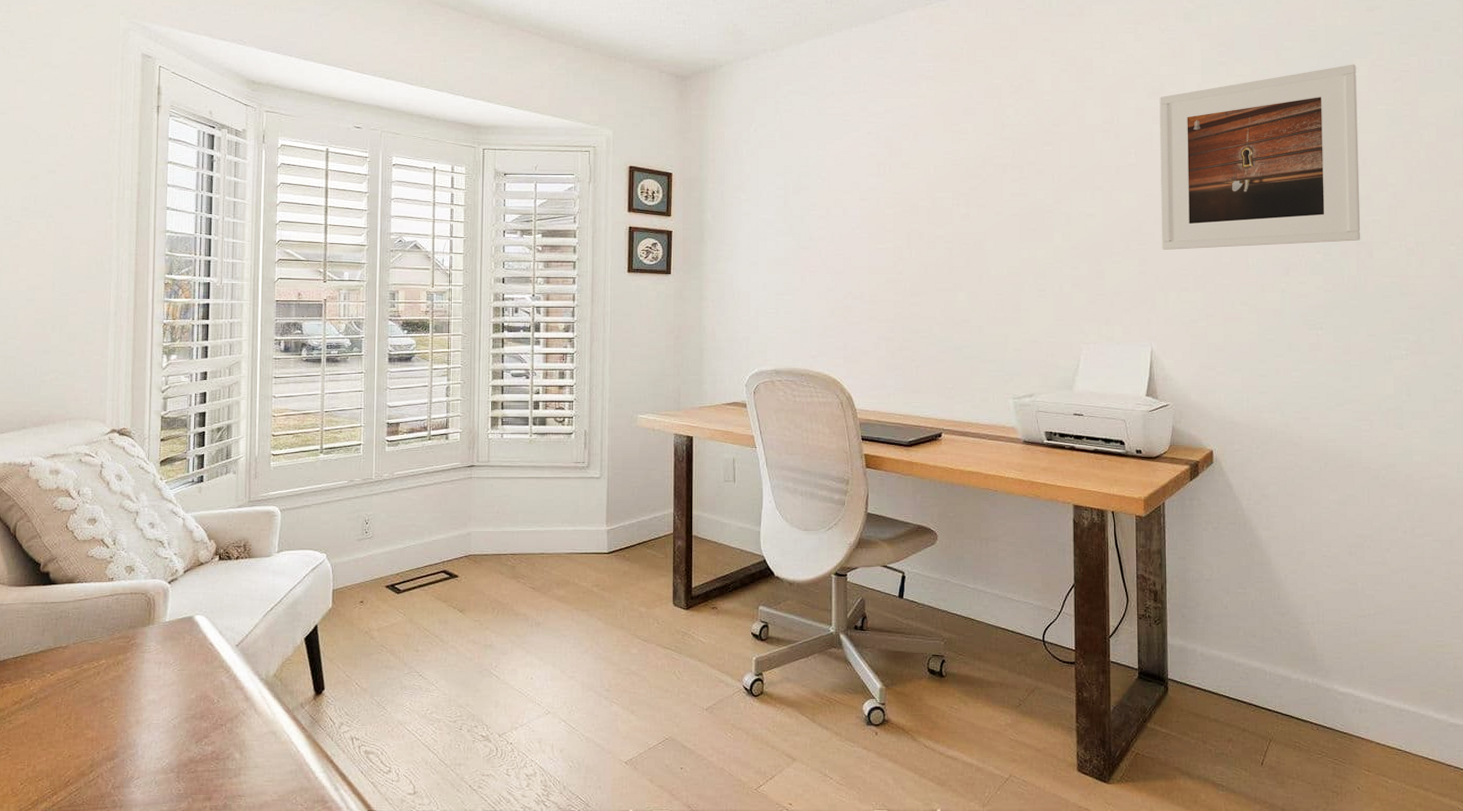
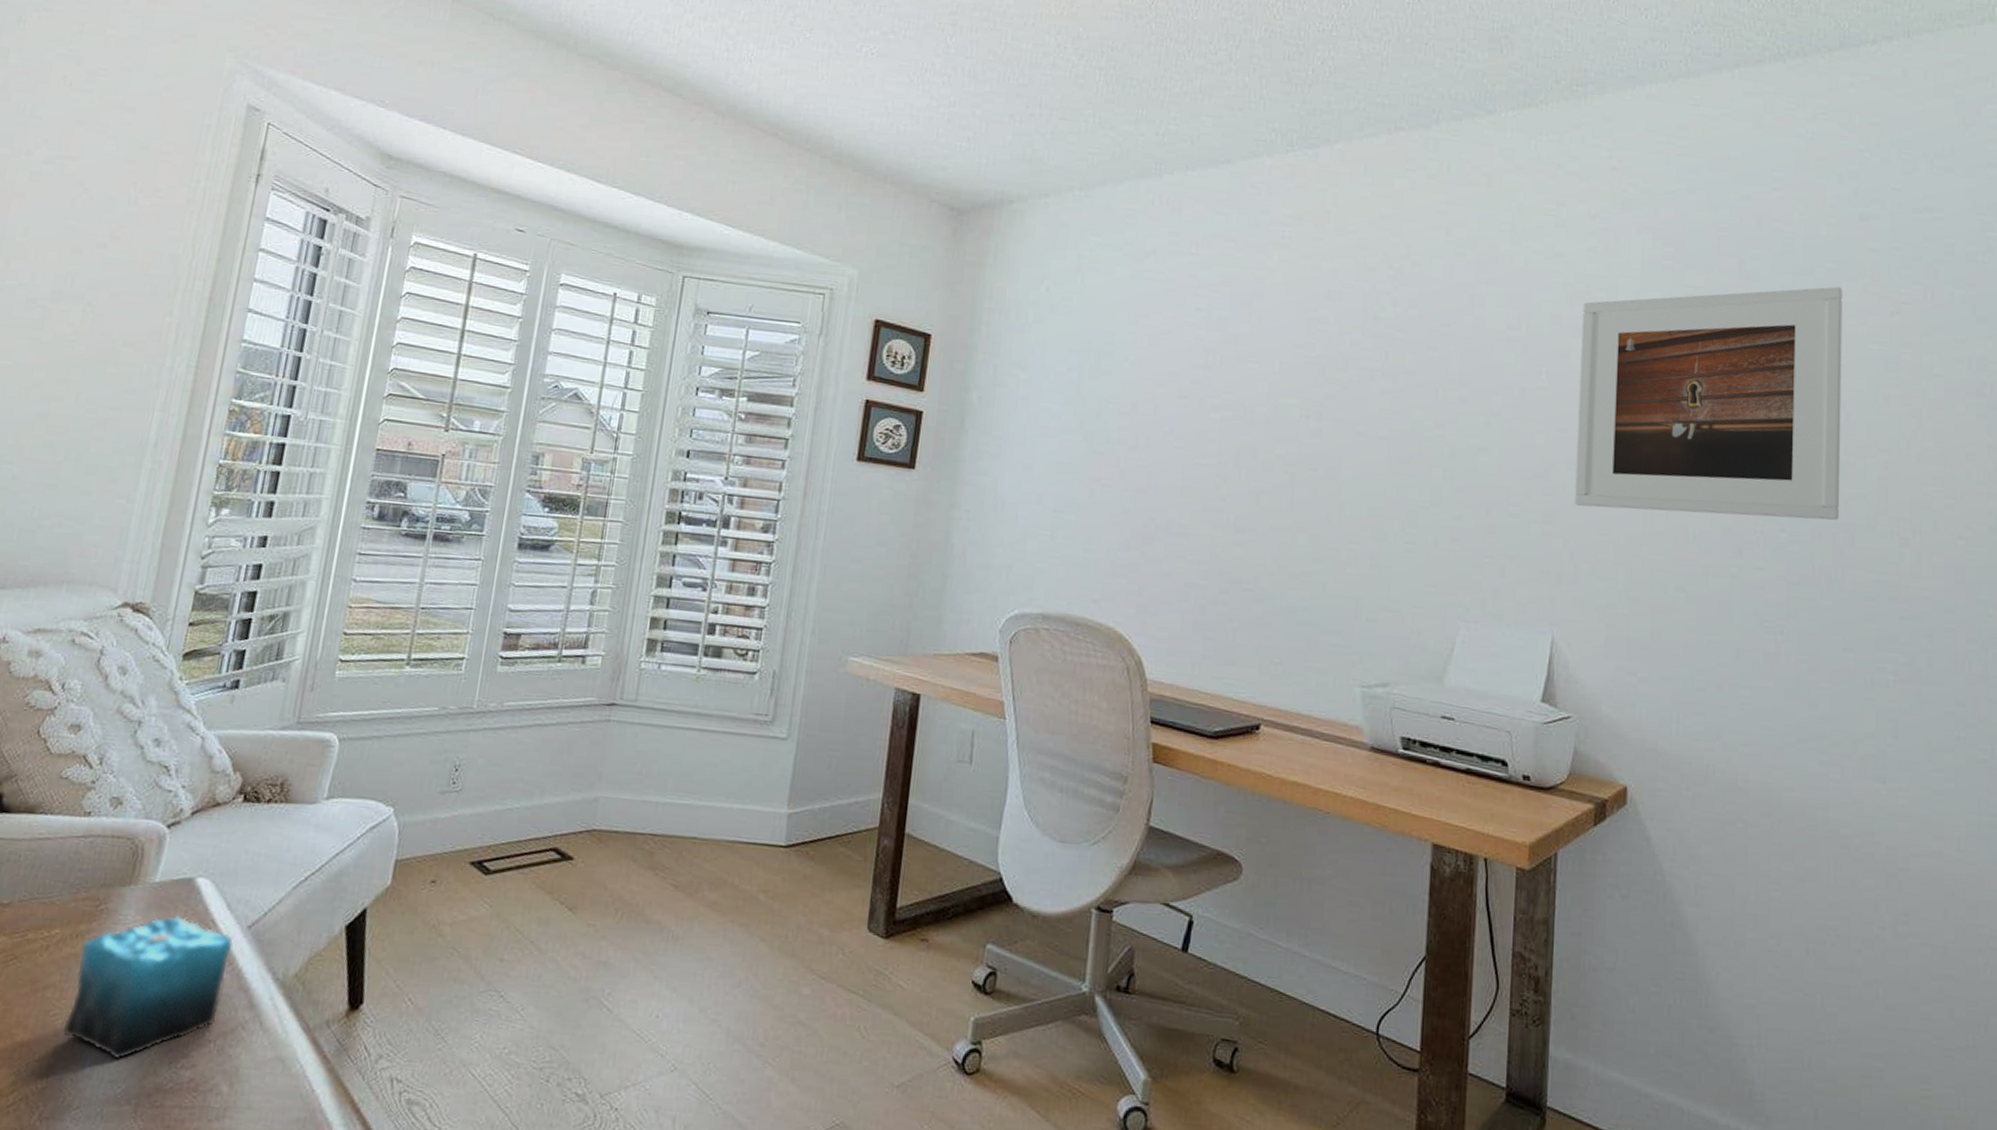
candle: none [119,628,228,744] -> present [63,894,234,1061]

